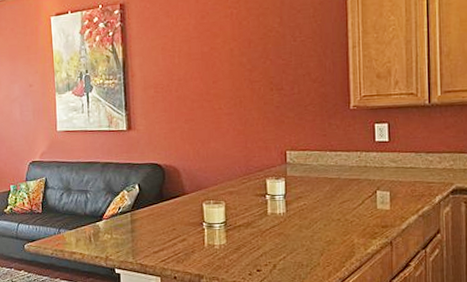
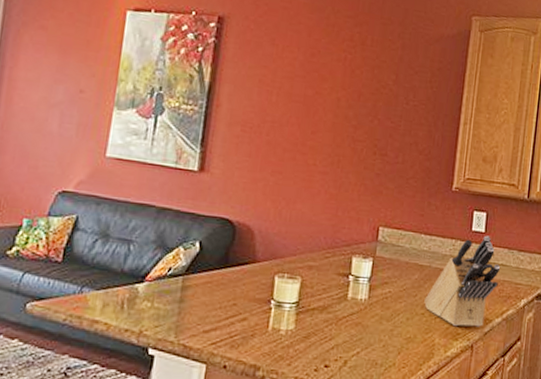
knife block: none [338,143,410,227] -> present [424,235,501,327]

